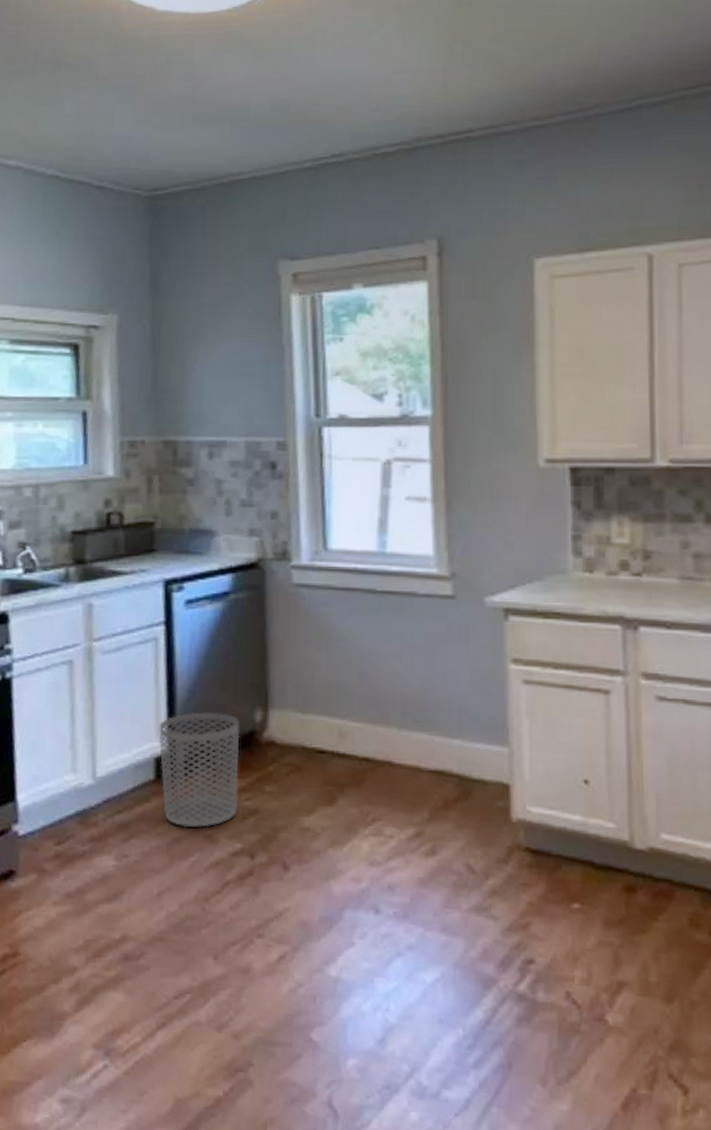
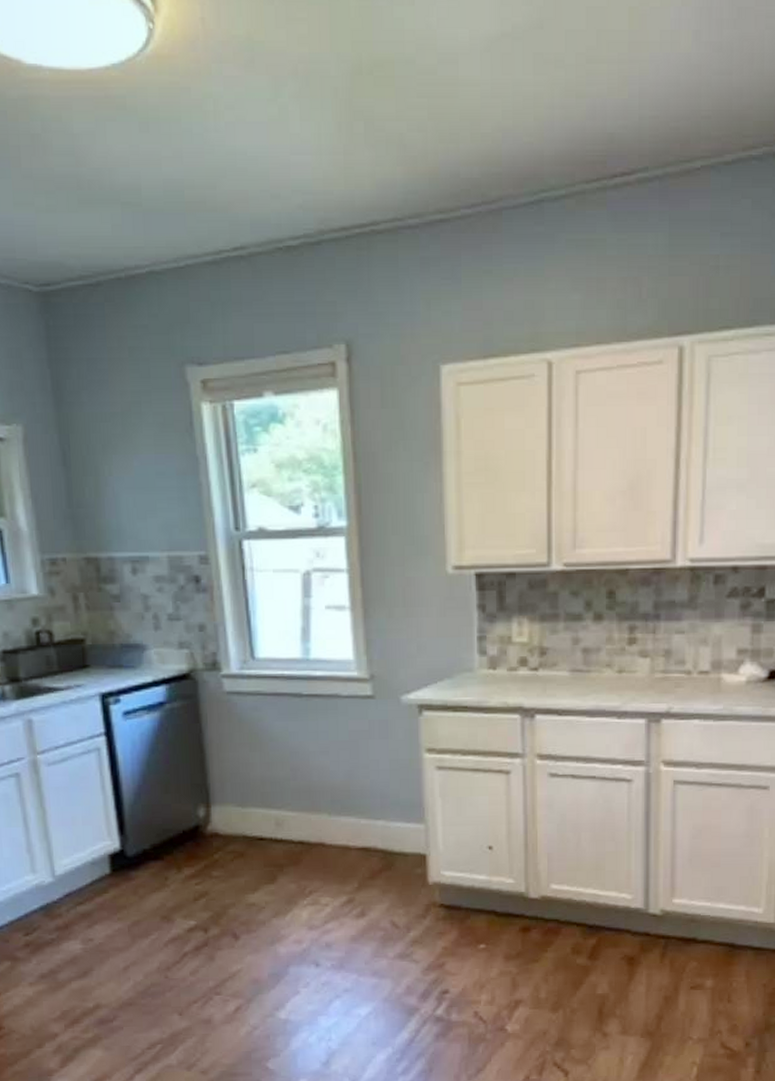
waste bin: present [158,712,240,828] -> none [110,811,189,912]

